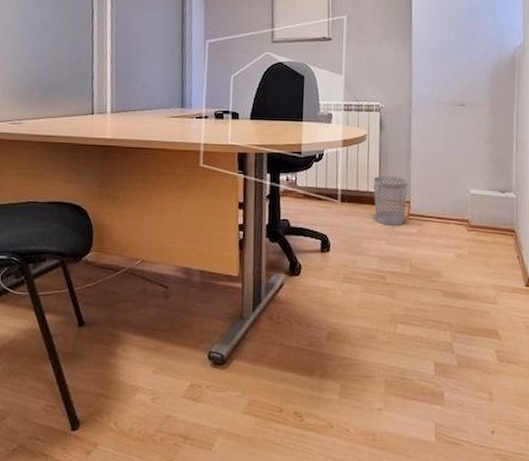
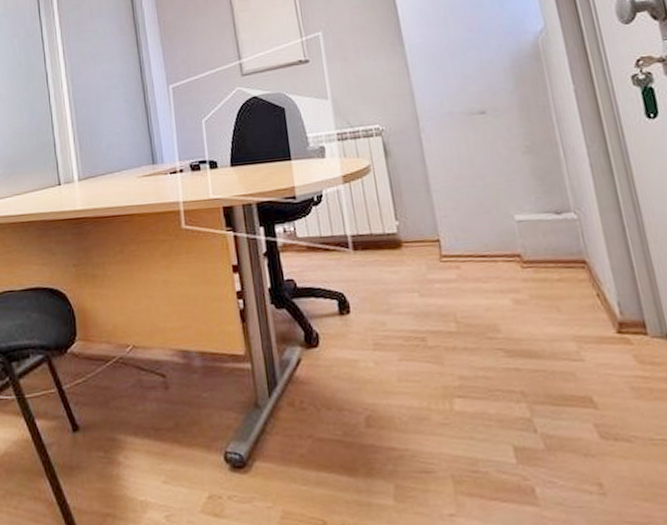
wastebasket: present [373,176,408,226] -> none [388,211,437,273]

